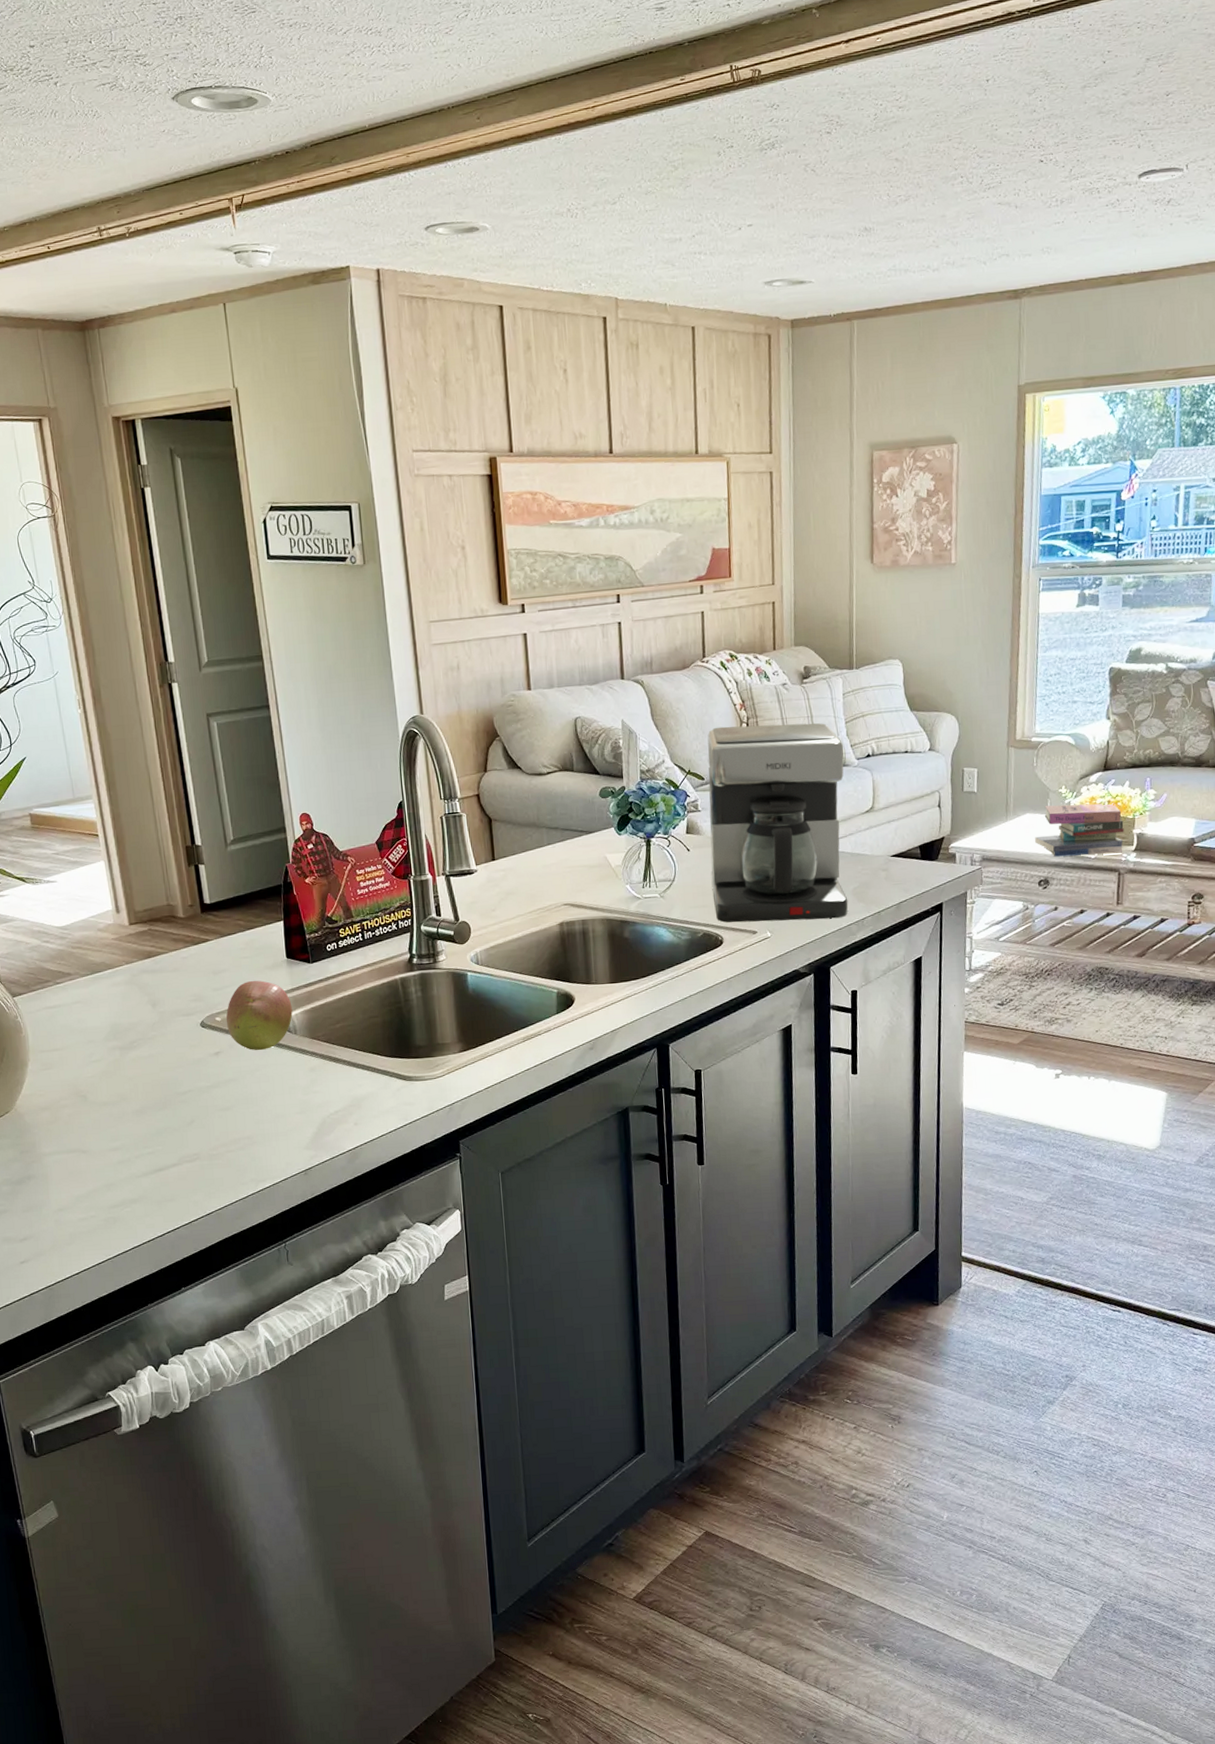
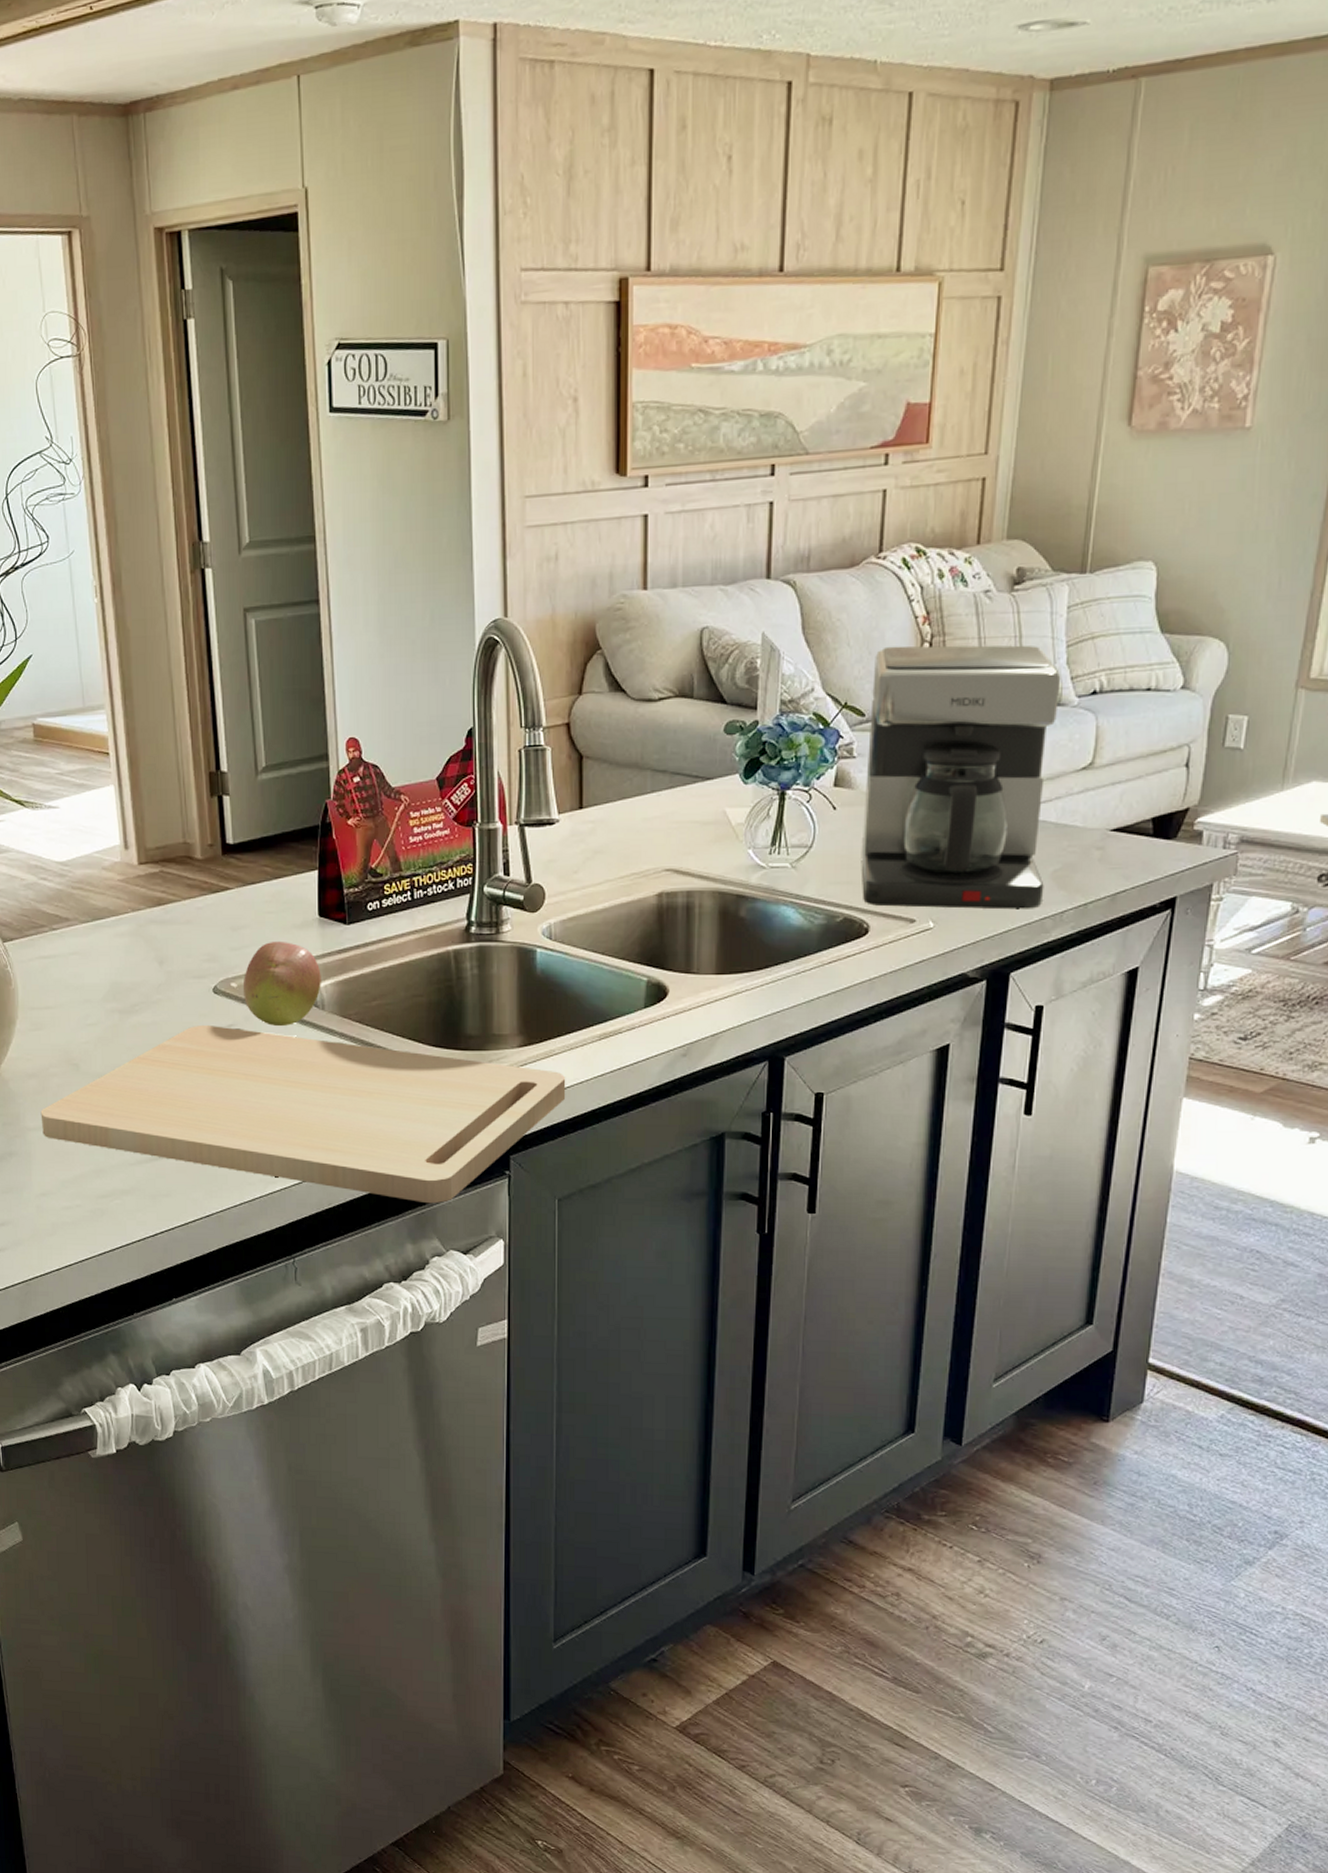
cutting board: none [54,1053,501,1187] -> present [40,1024,566,1204]

